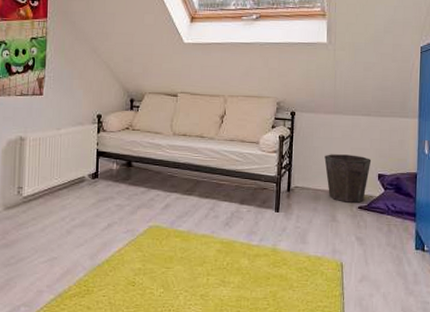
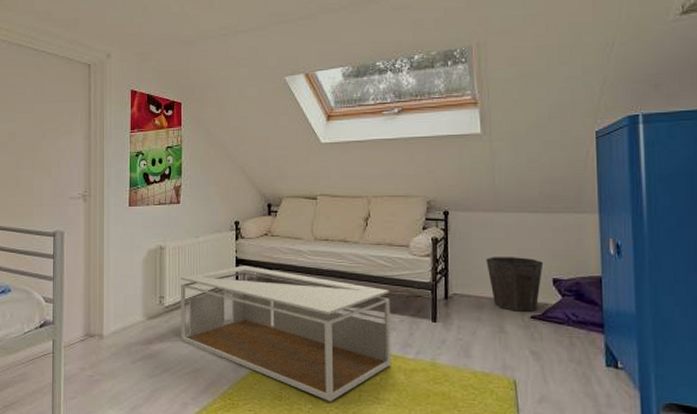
coffee table: none [38,158,240,286] -> present [181,265,391,402]

